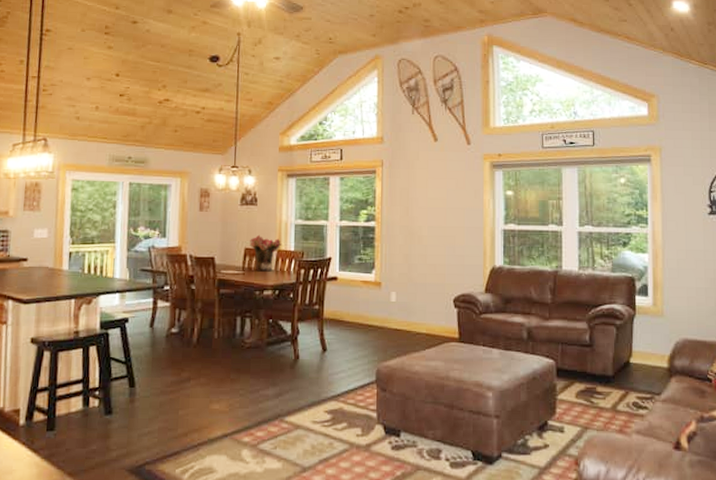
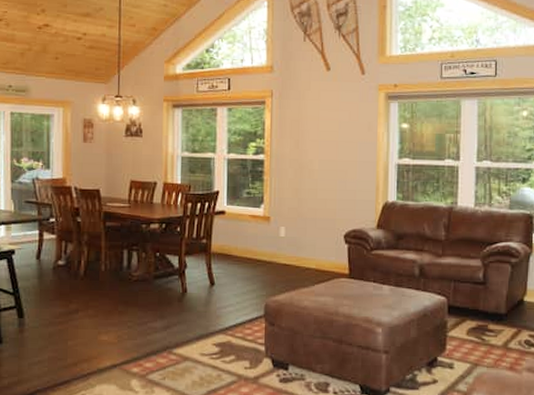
bouquet: present [250,234,282,272] -> none [135,167,169,205]

